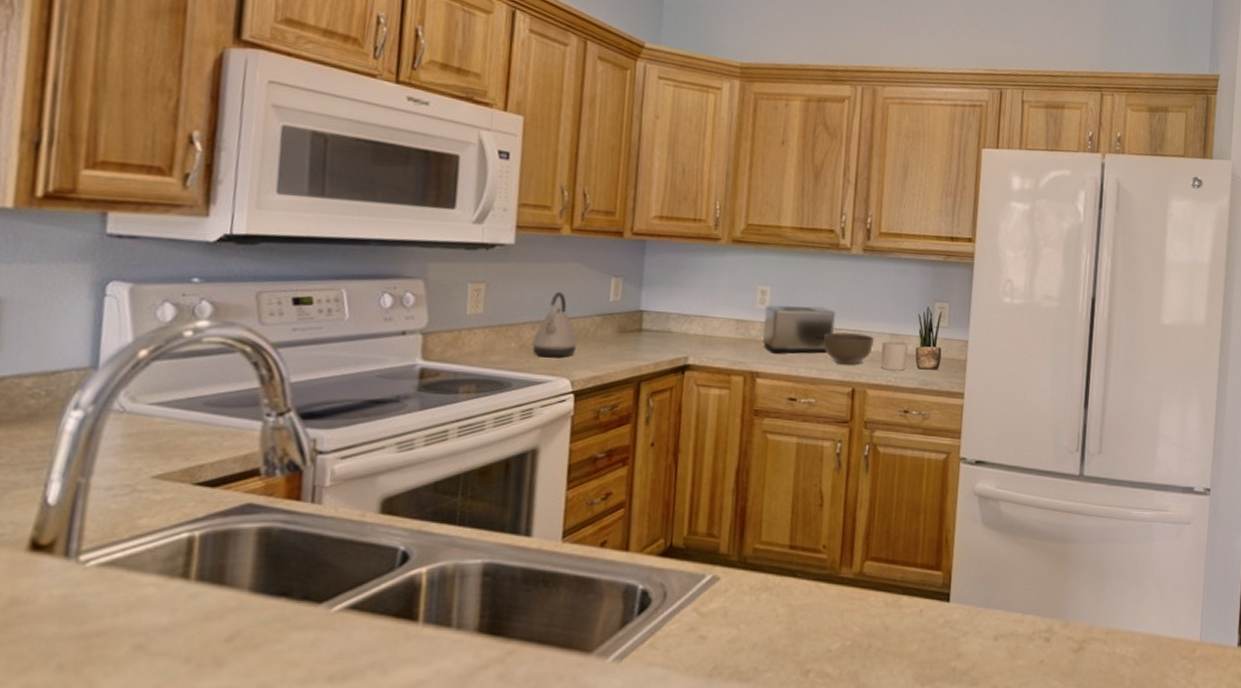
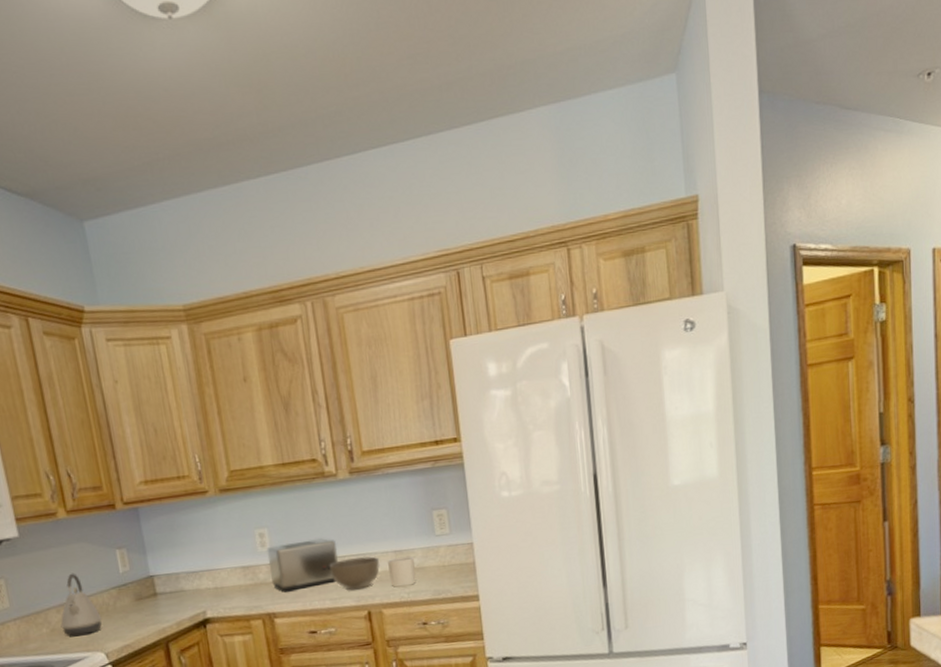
potted plant: present [915,306,942,370] -> none [418,517,450,581]

